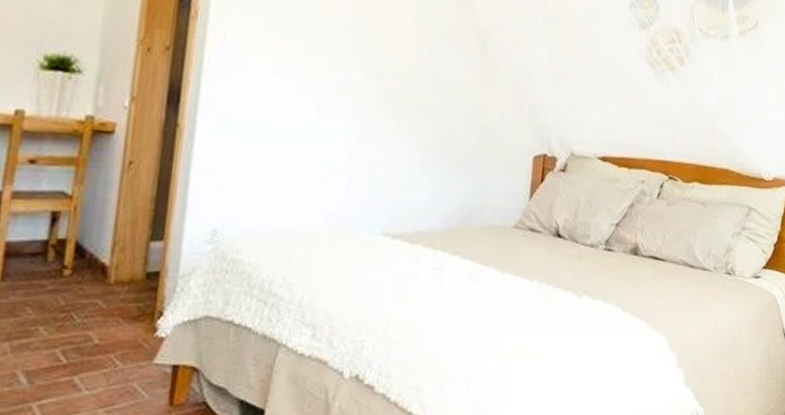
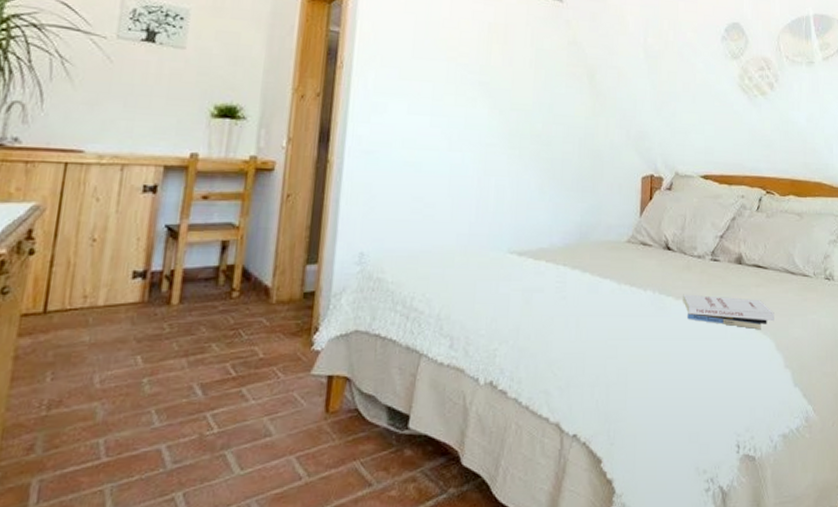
books: none [571,285,670,326] -> present [683,294,774,330]

